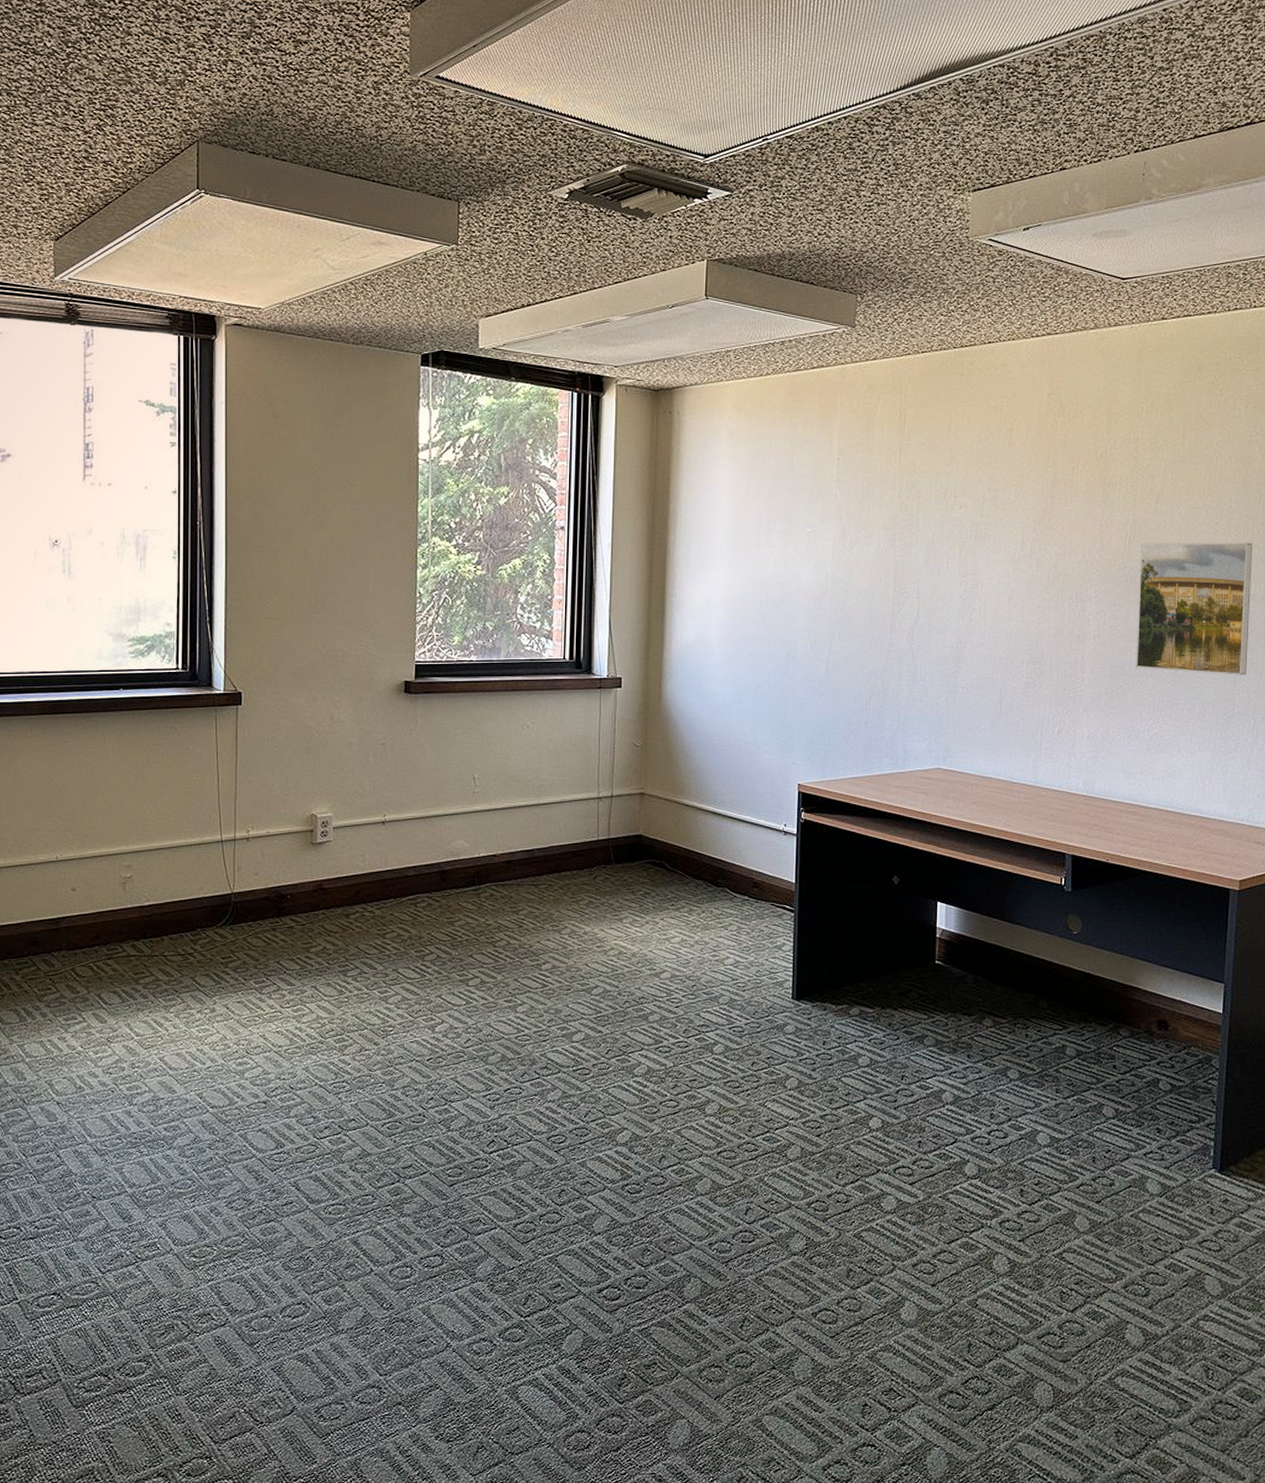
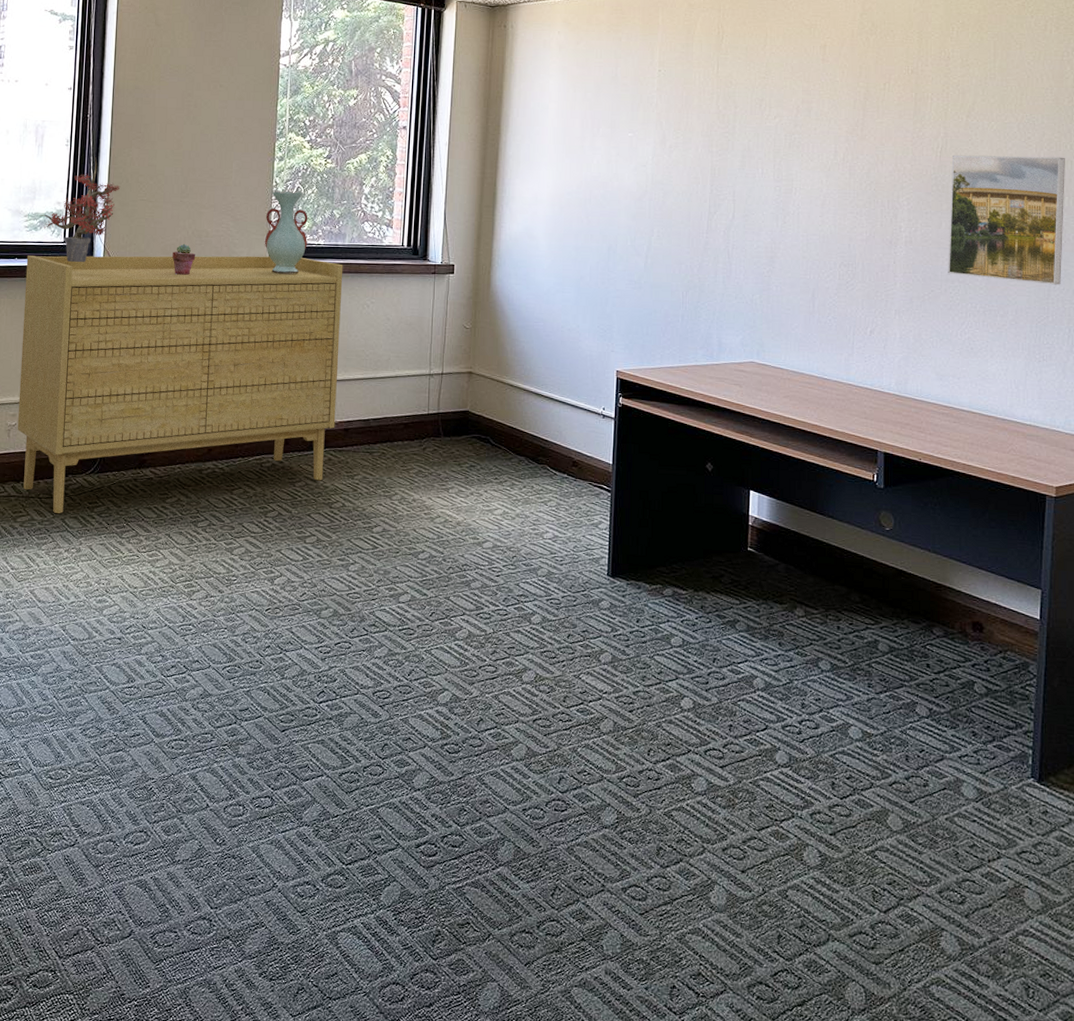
sideboard: none [134,676,499,971] -> present [17,255,343,513]
potted plant: none [146,570,240,692] -> present [39,157,121,263]
potted succulent: none [304,665,331,700] -> present [172,243,196,275]
decorative vase: none [410,602,458,696] -> present [265,190,308,275]

